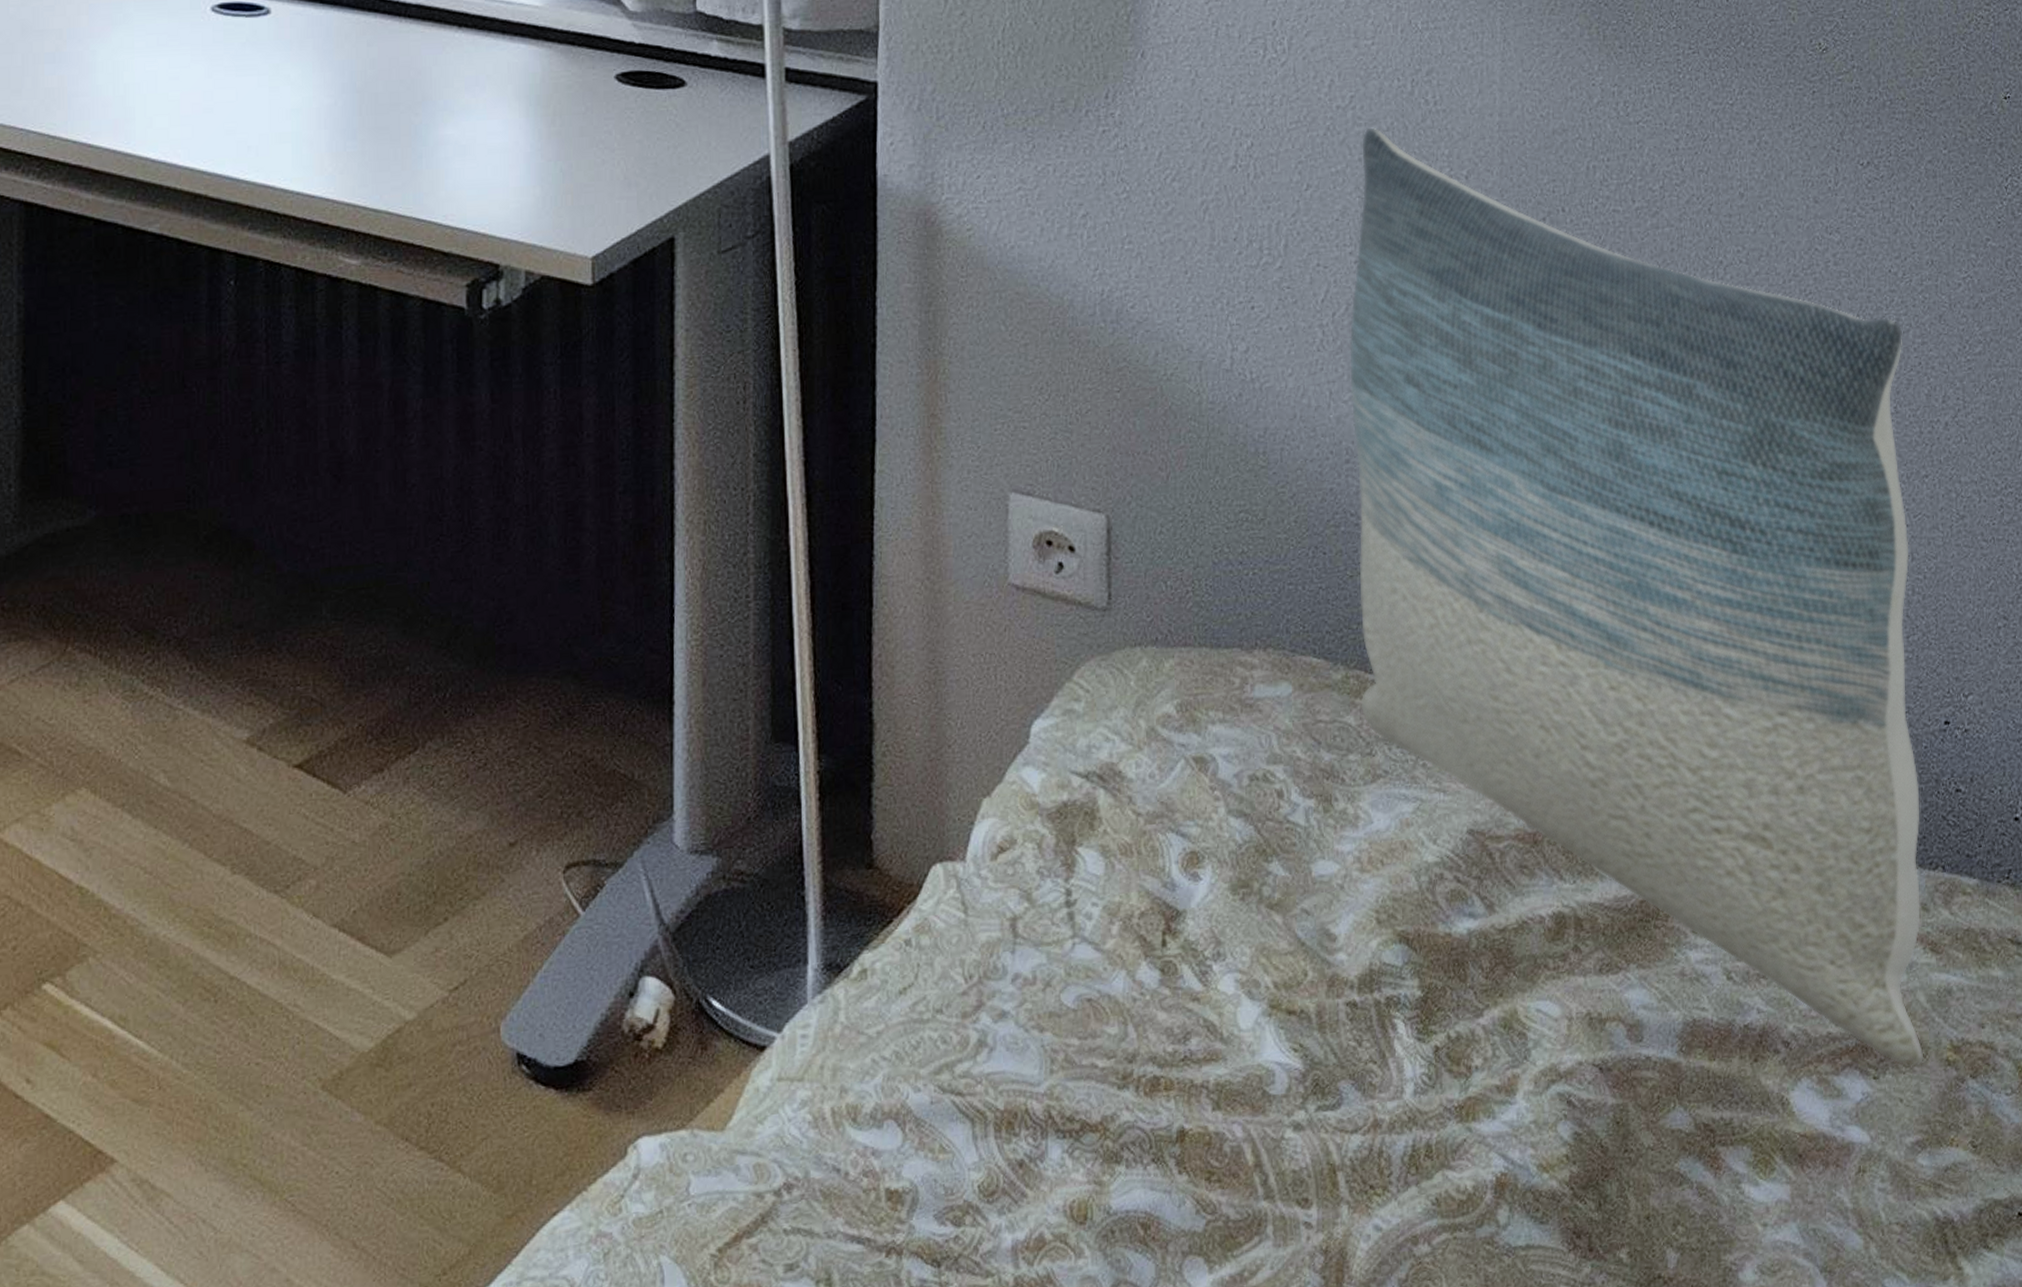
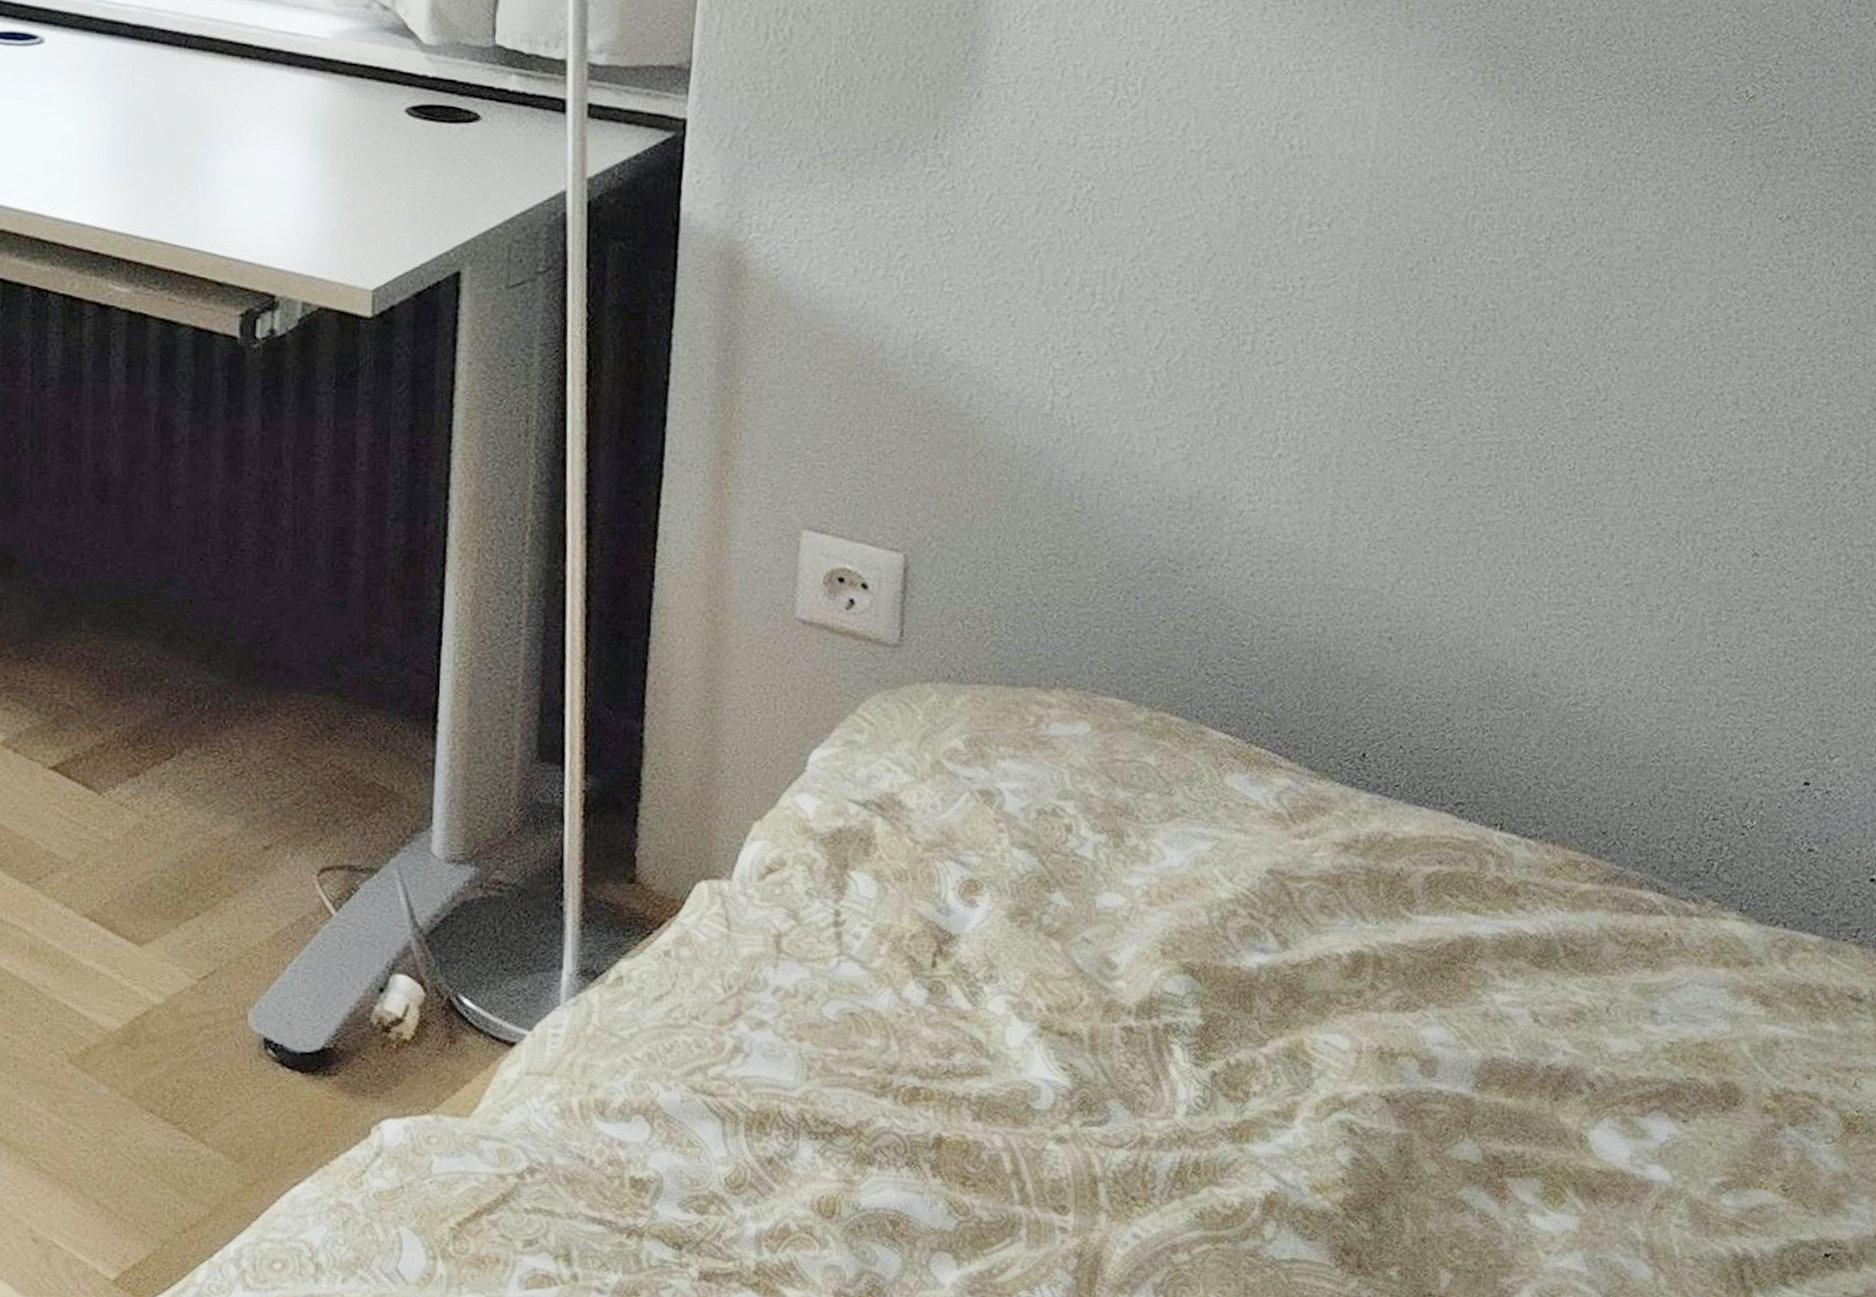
pillow: present [1349,127,1924,1067] -> none [1162,172,1806,1112]

